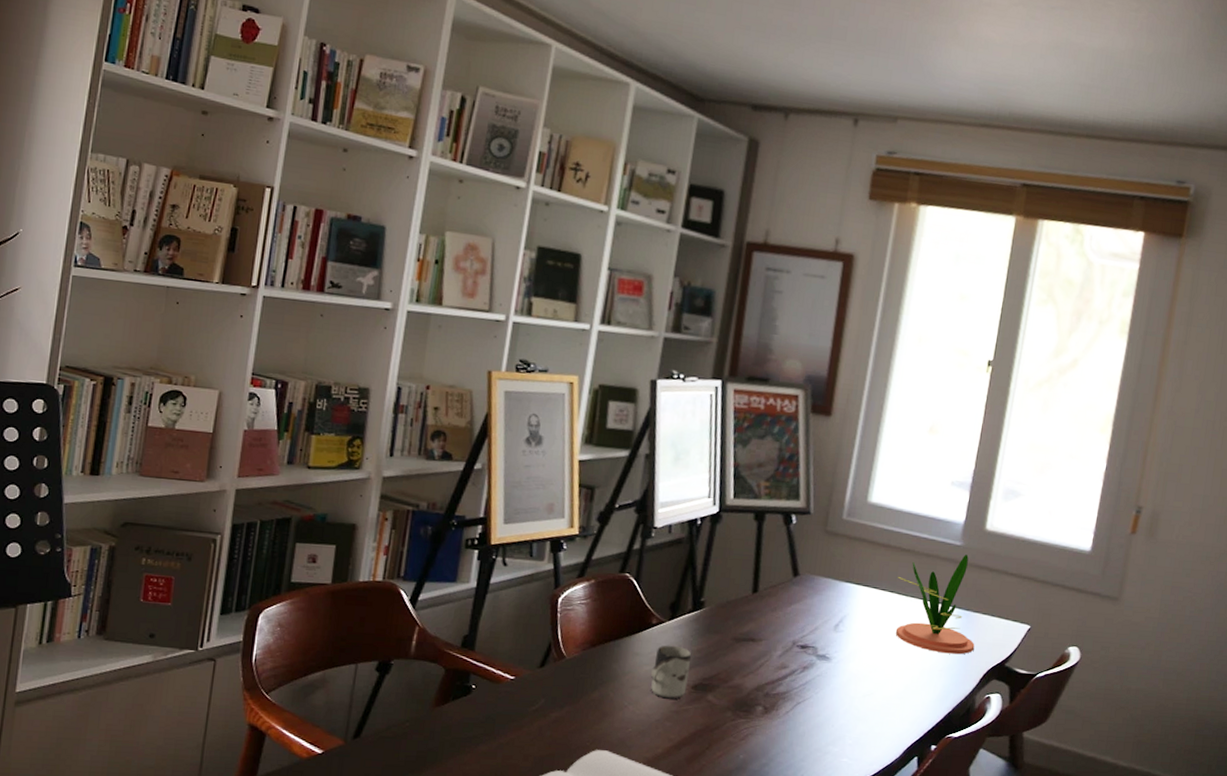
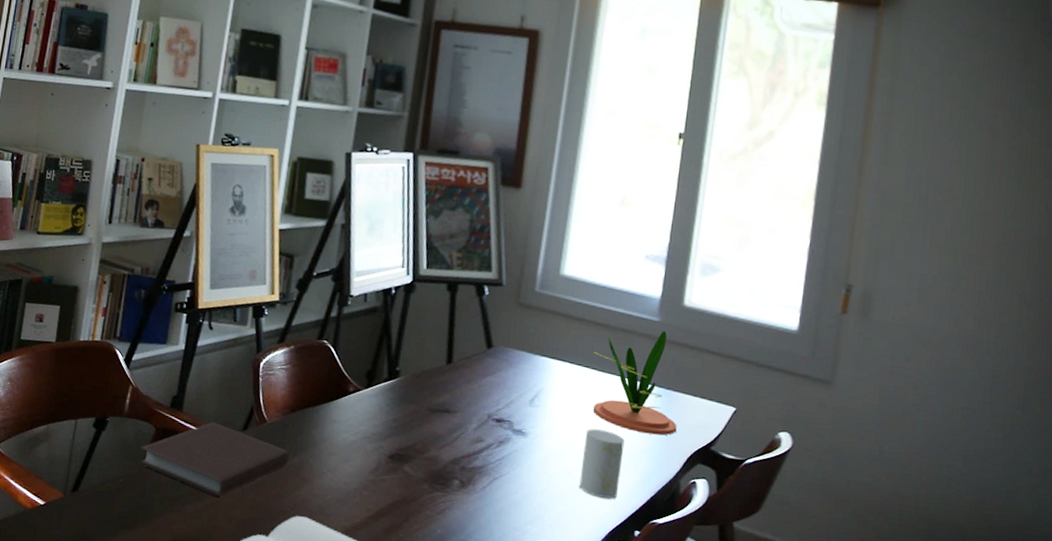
notebook: none [426,660,589,735] -> present [138,422,289,497]
cup: present [651,645,692,699] -> none [348,413,388,468]
cup: none [880,651,925,717] -> present [579,429,625,499]

